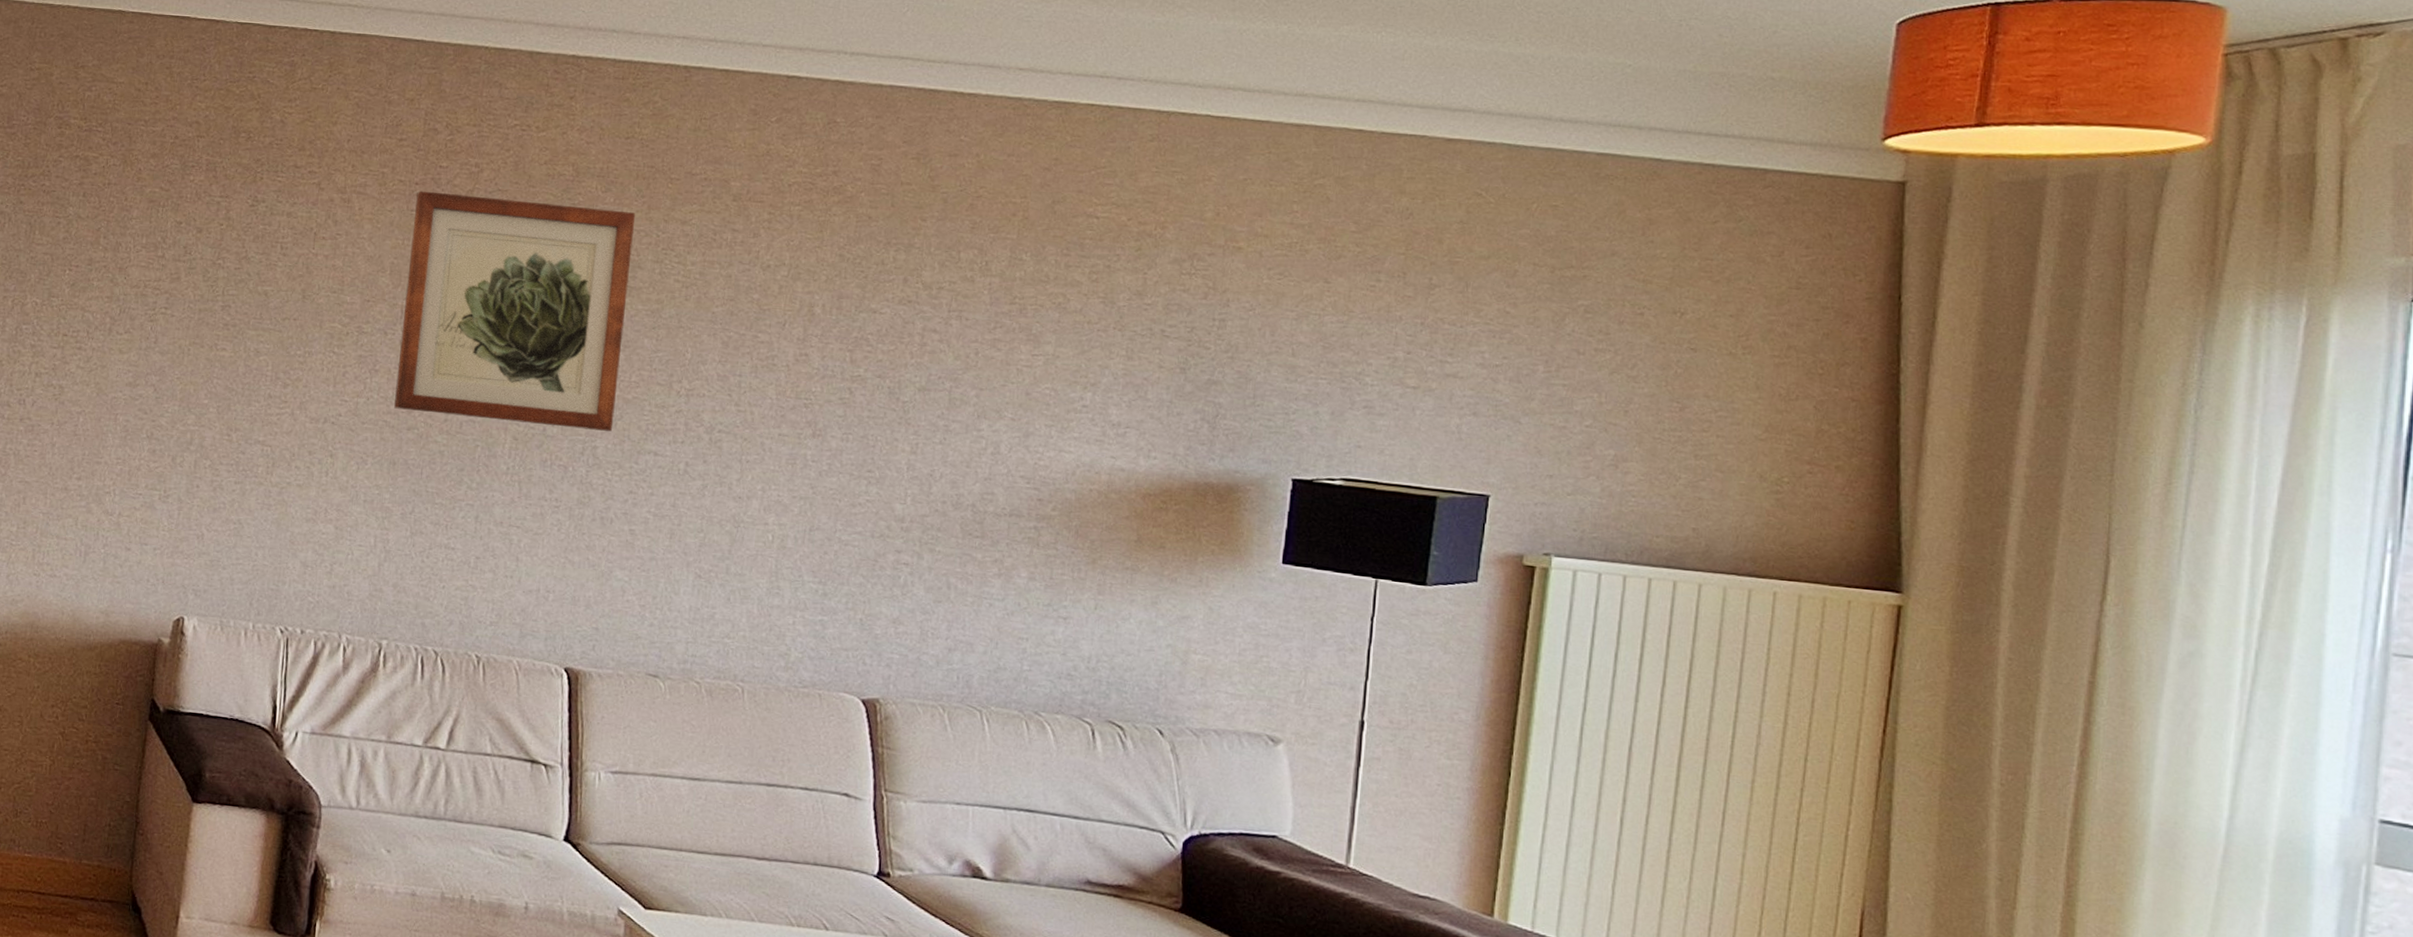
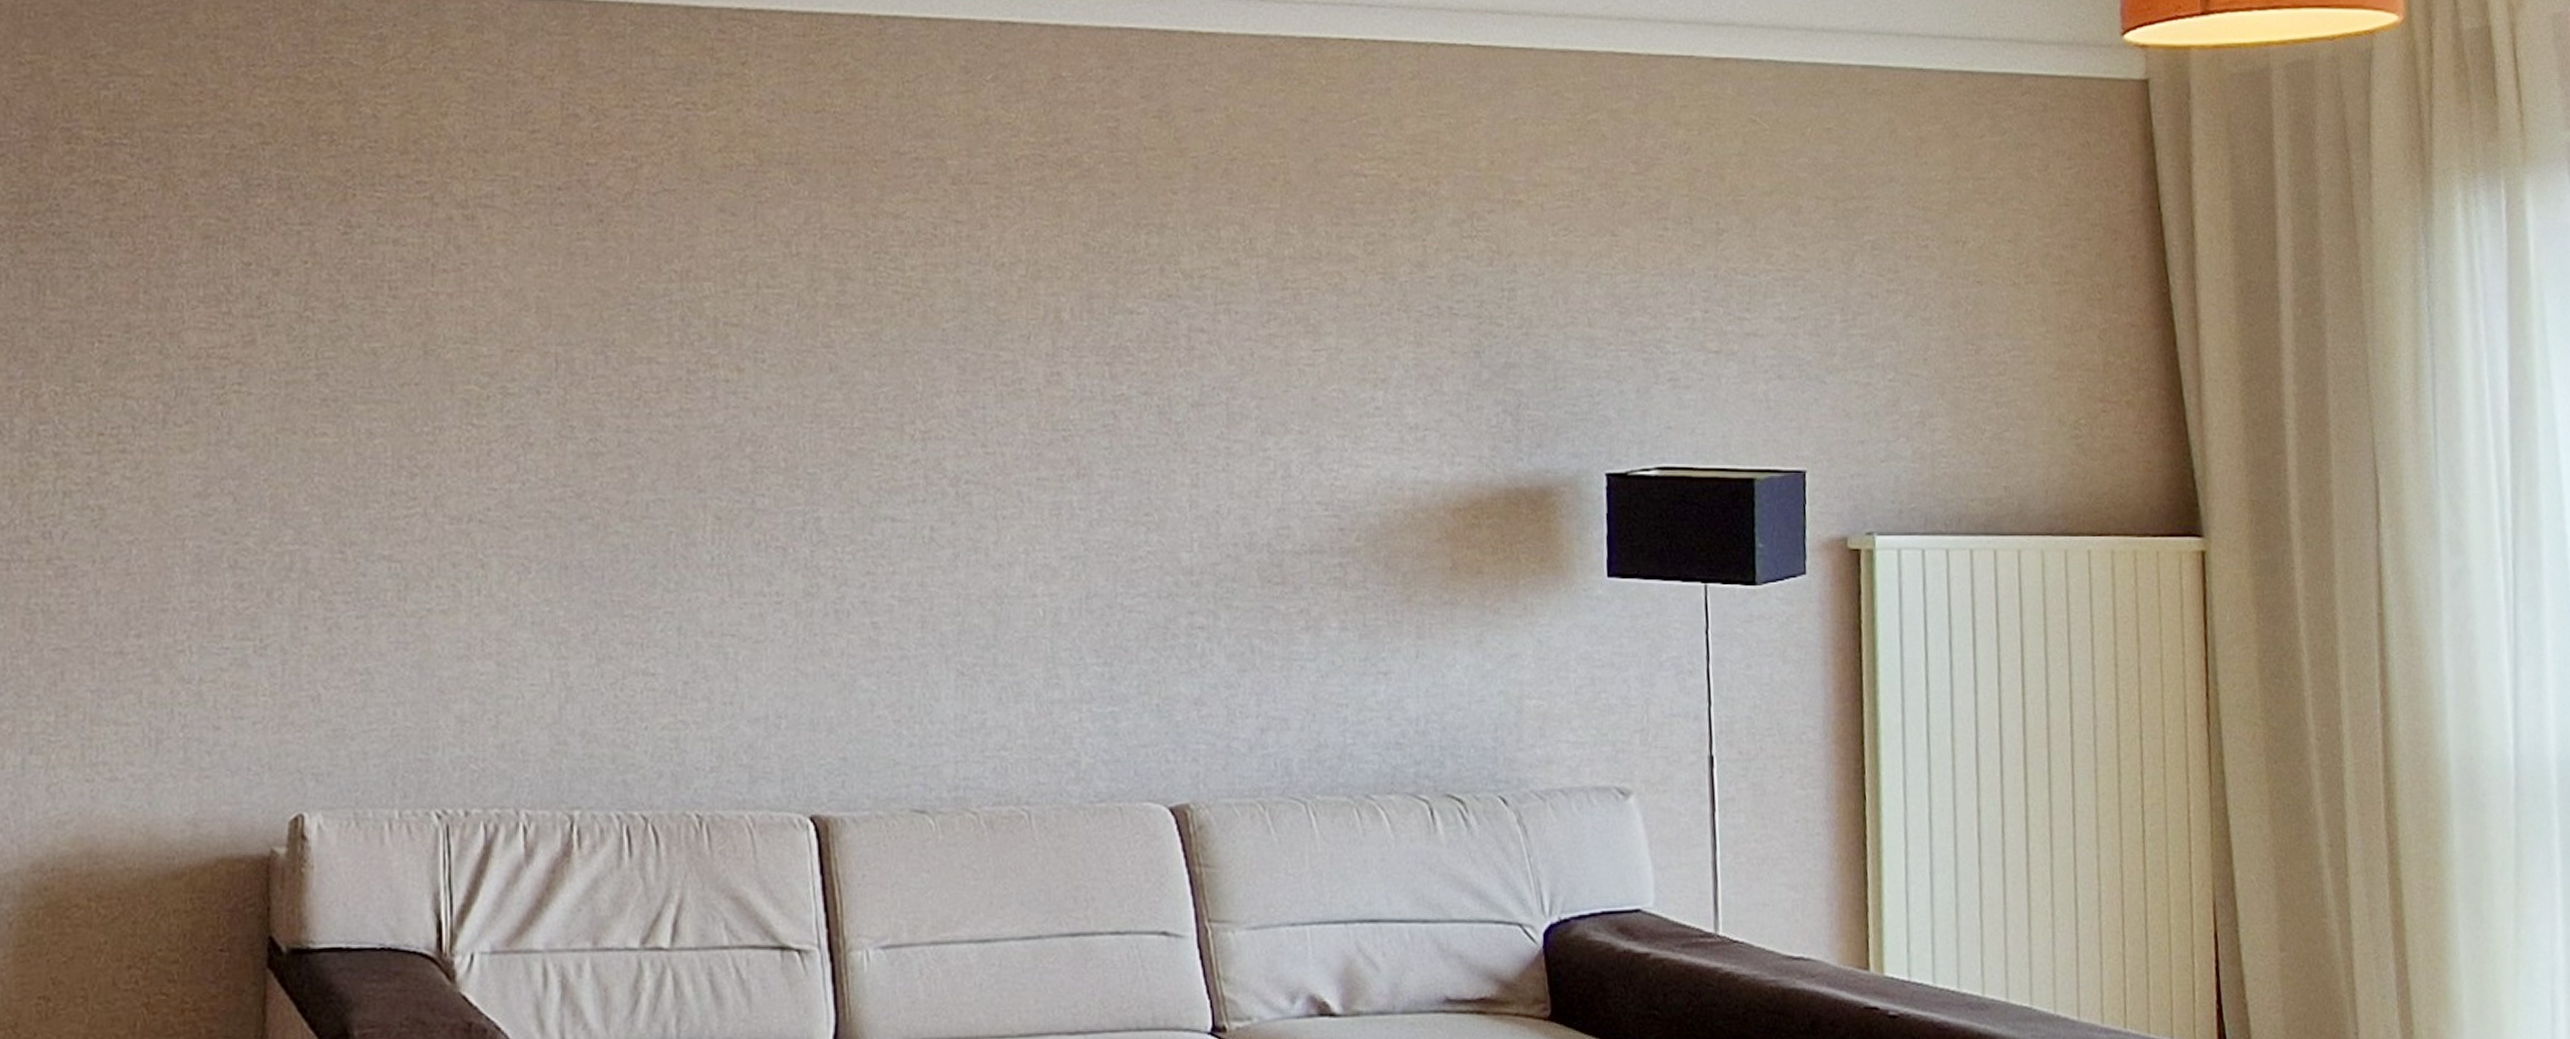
wall art: present [394,190,636,431] -> none [558,197,838,496]

